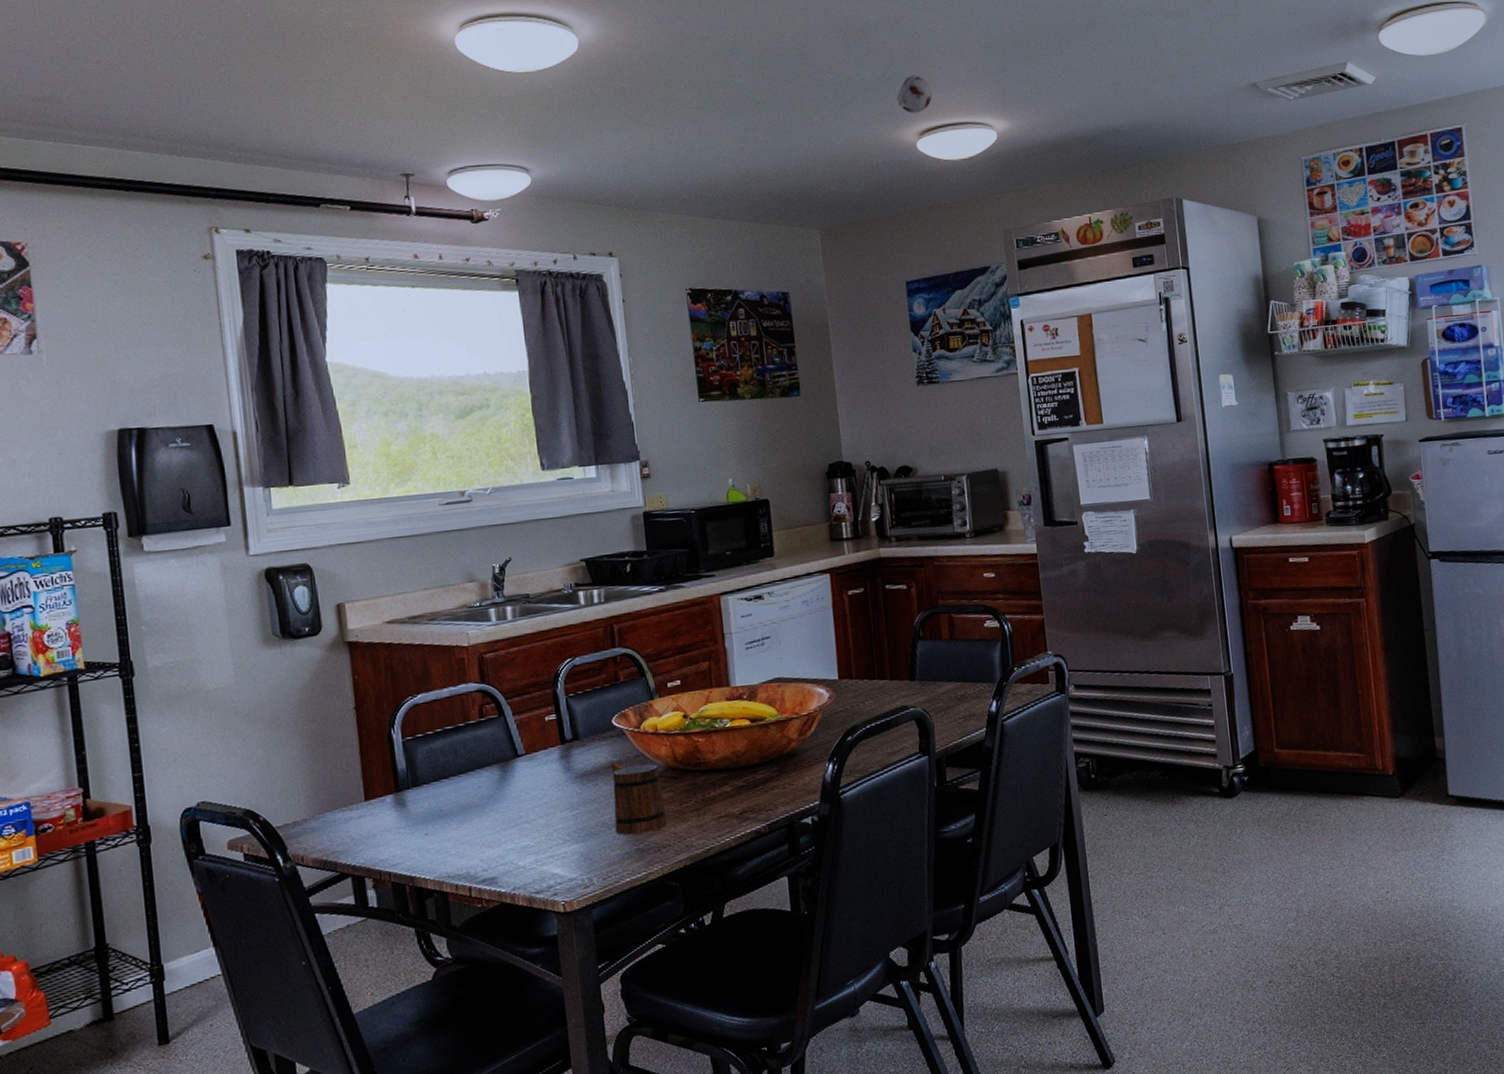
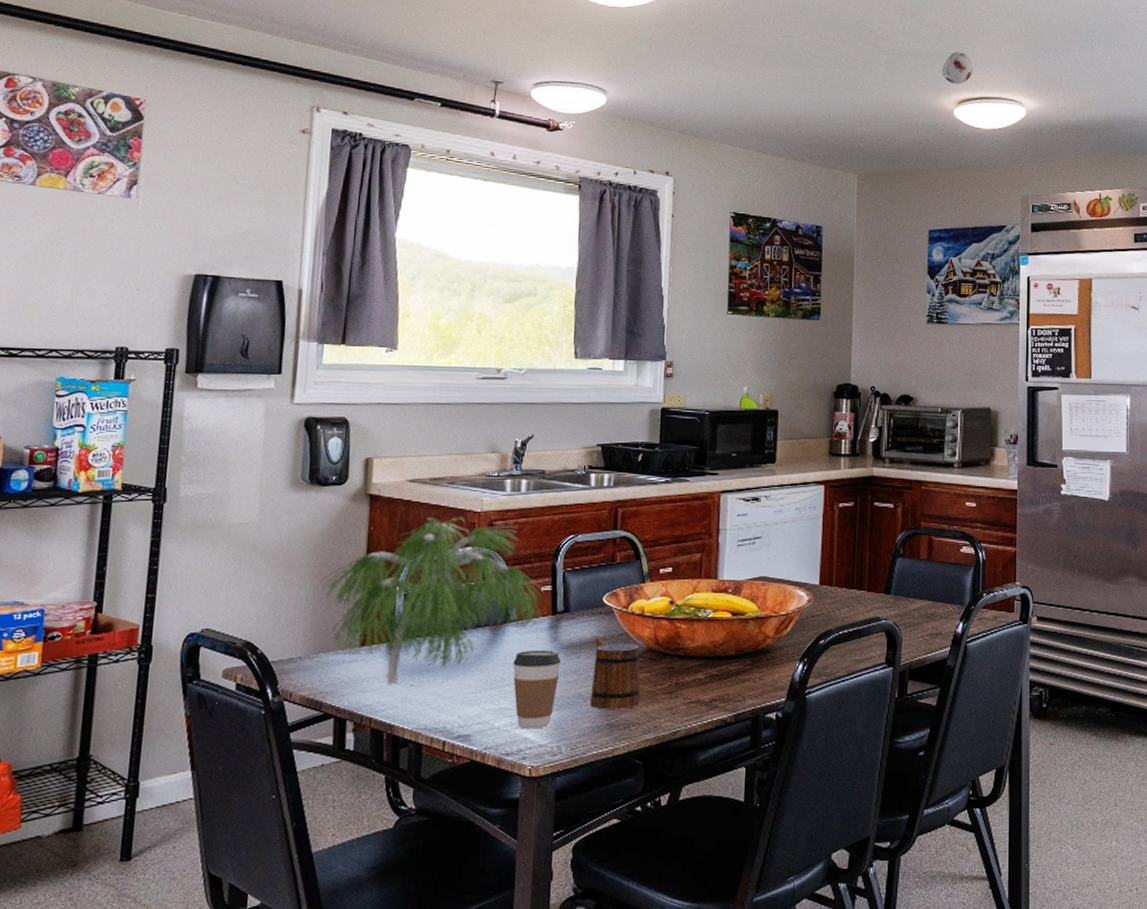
plant: none [310,653,555,837] -> present [319,517,547,685]
coffee cup: none [528,781,579,865] -> present [513,650,561,729]

